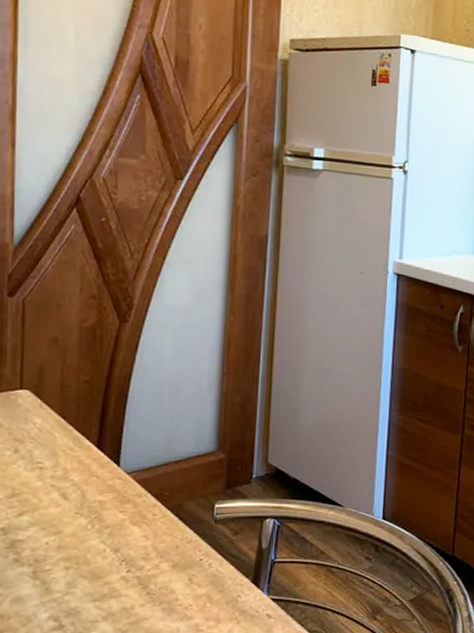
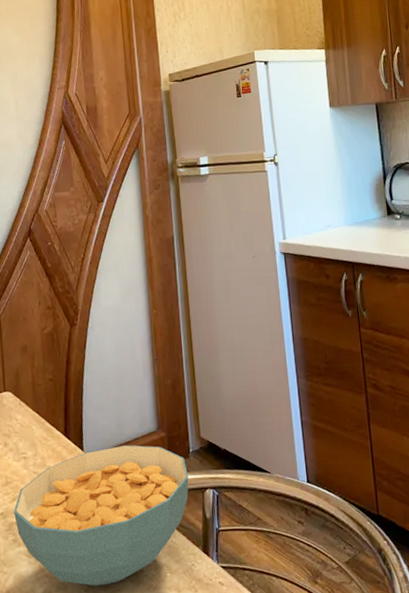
cereal bowl: none [19,464,247,614] -> present [14,445,189,586]

